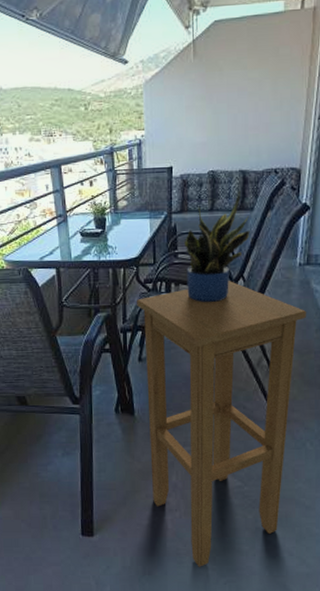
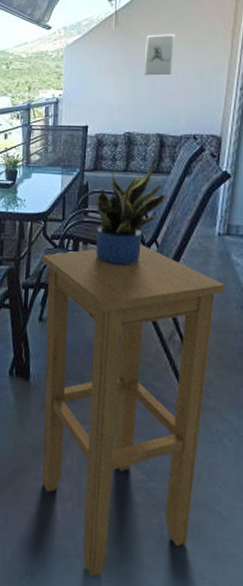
wall sculpture: none [224,63,254,110] -> present [144,34,175,76]

